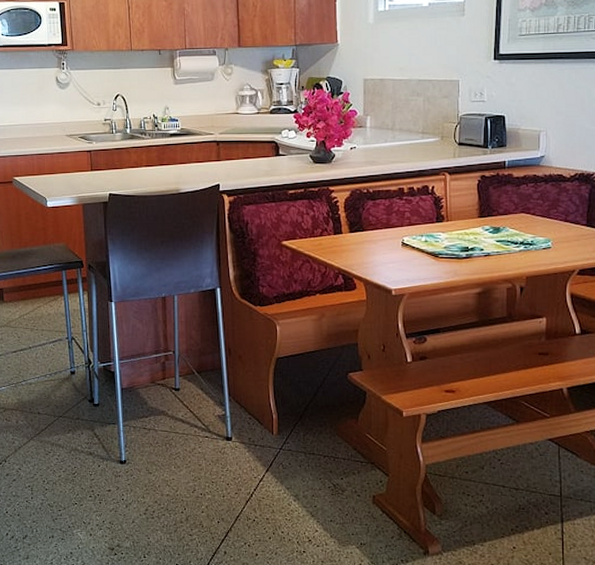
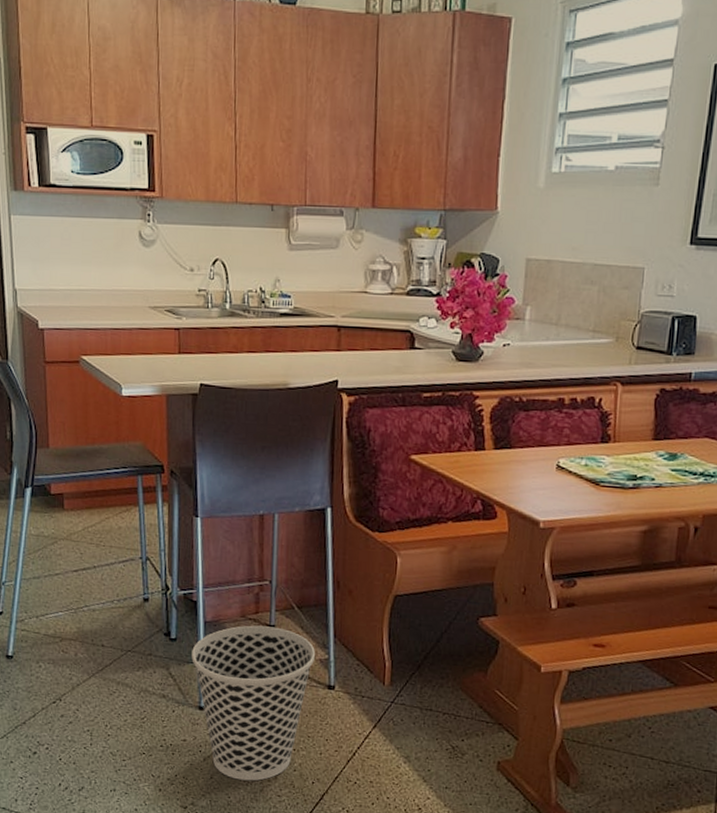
wastebasket: none [112,389,214,523] -> present [192,625,315,781]

